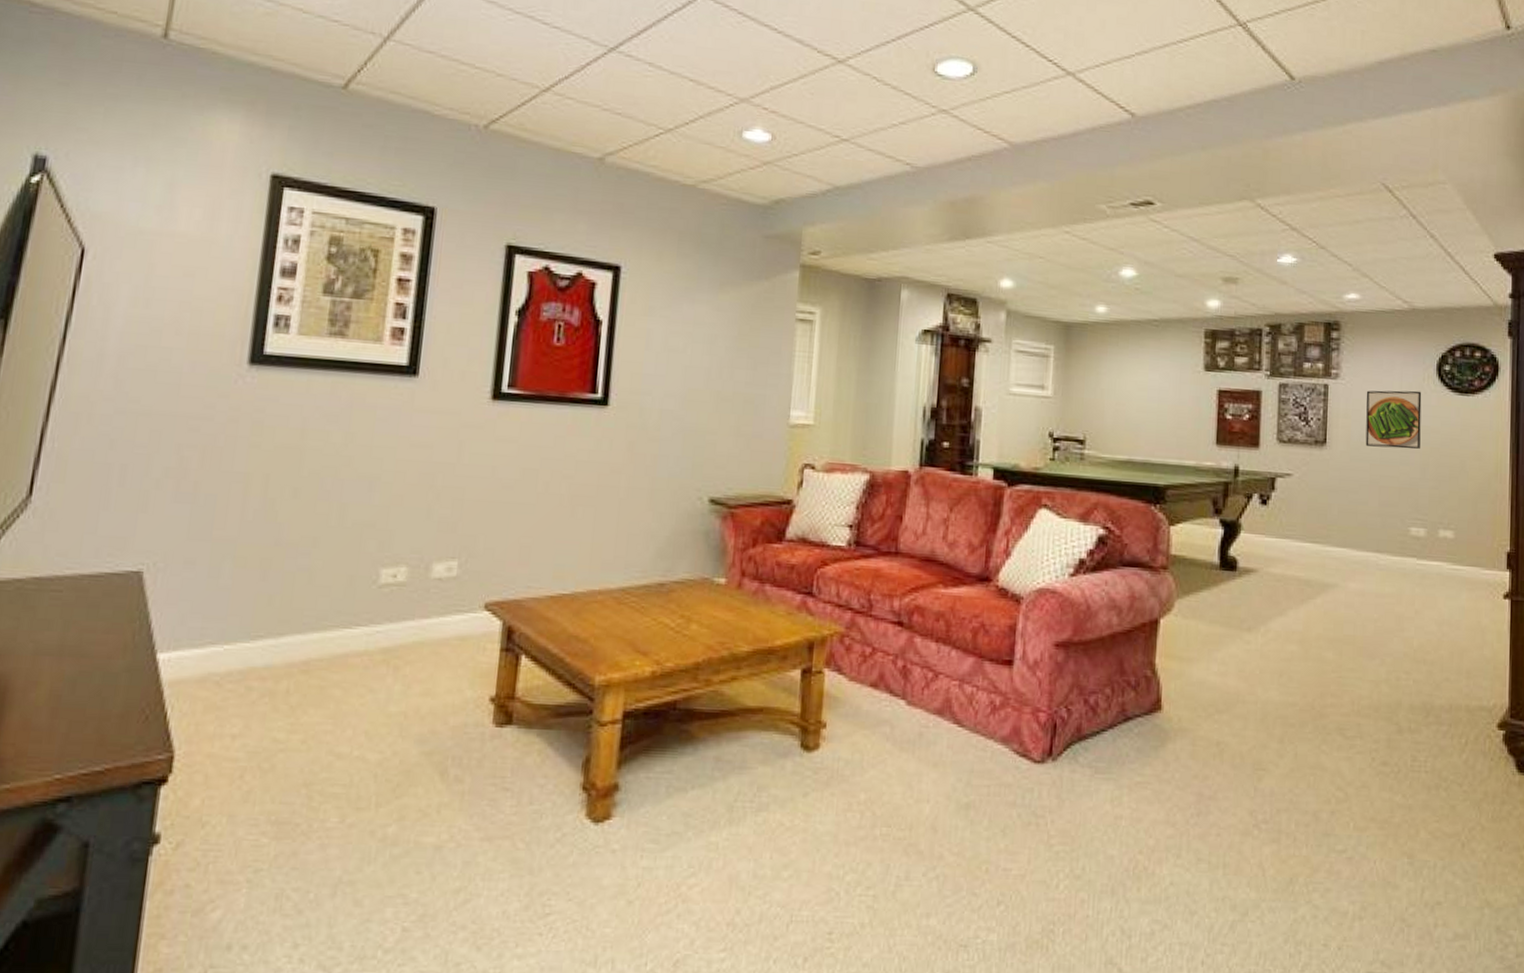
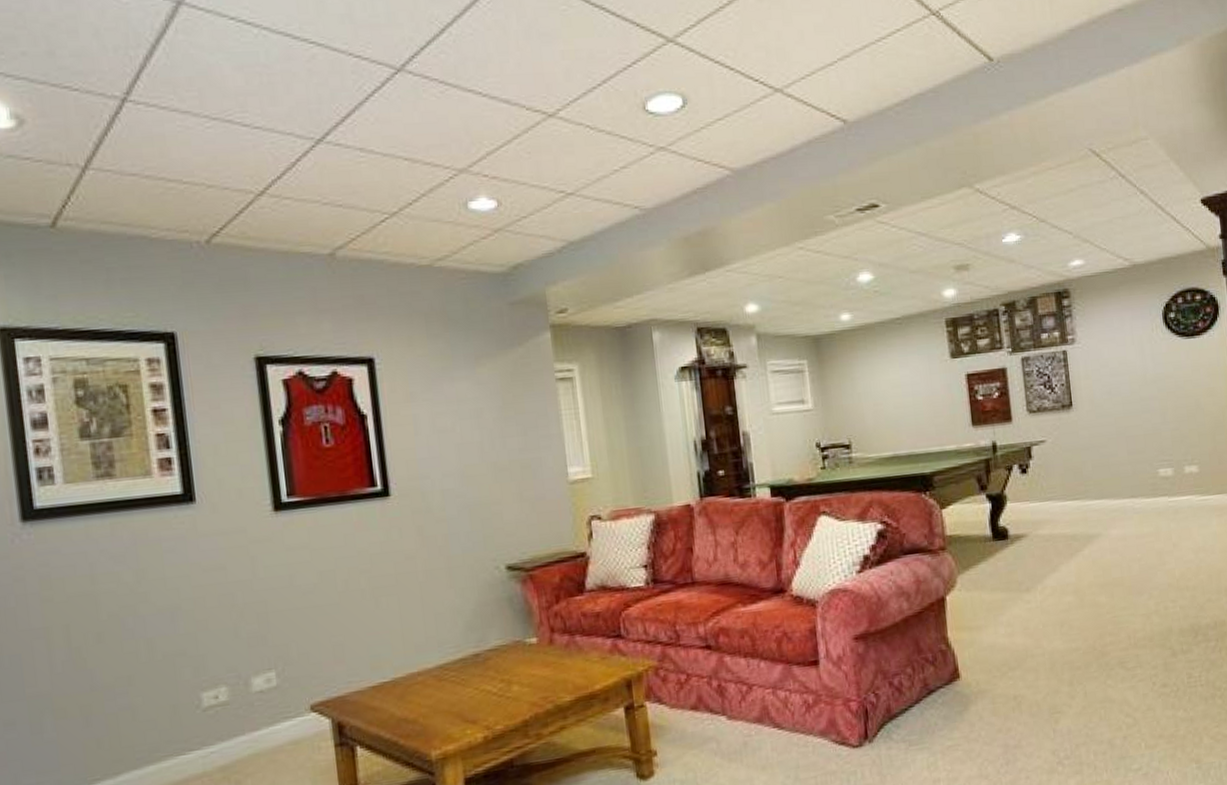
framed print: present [1365,390,1422,449] -> none [1102,341,1158,402]

